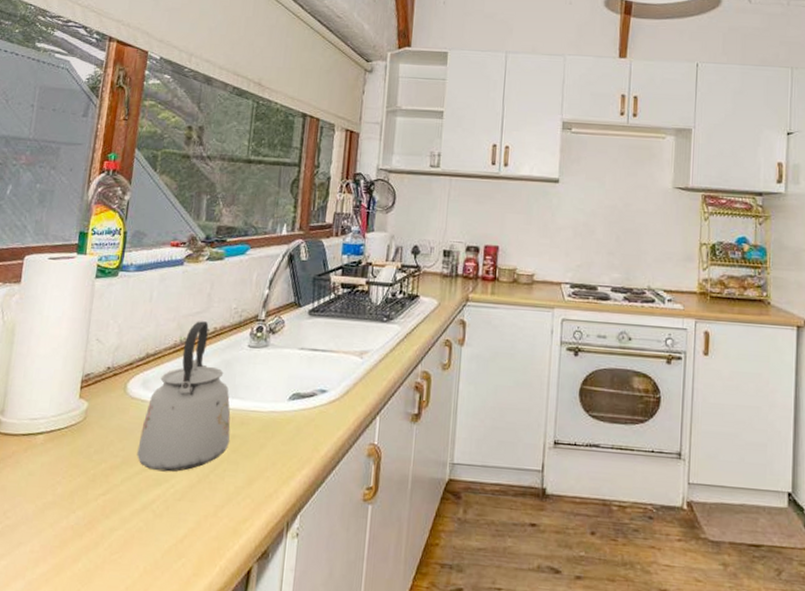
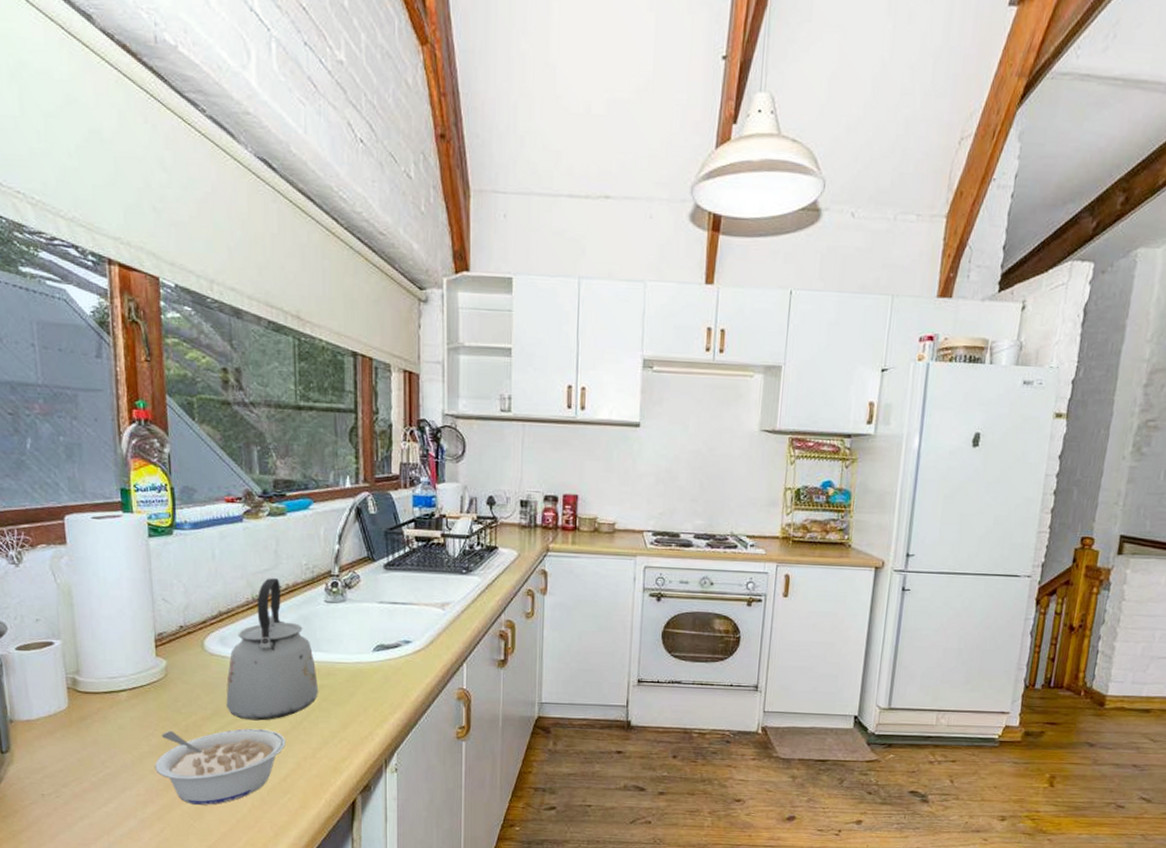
legume: none [54,479,190,568] -> present [154,729,287,805]

